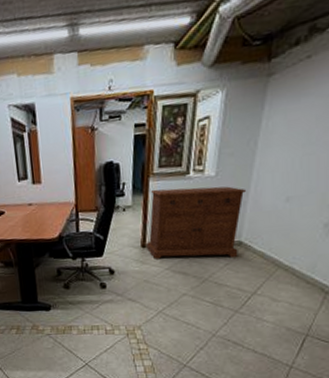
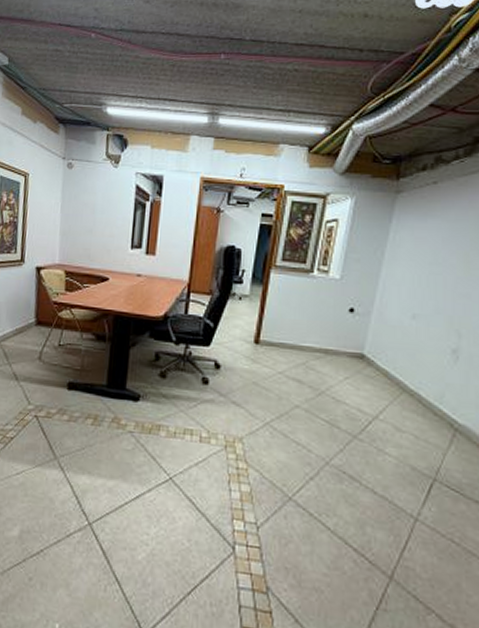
sideboard: present [146,186,247,260] -> none [260,282,372,373]

